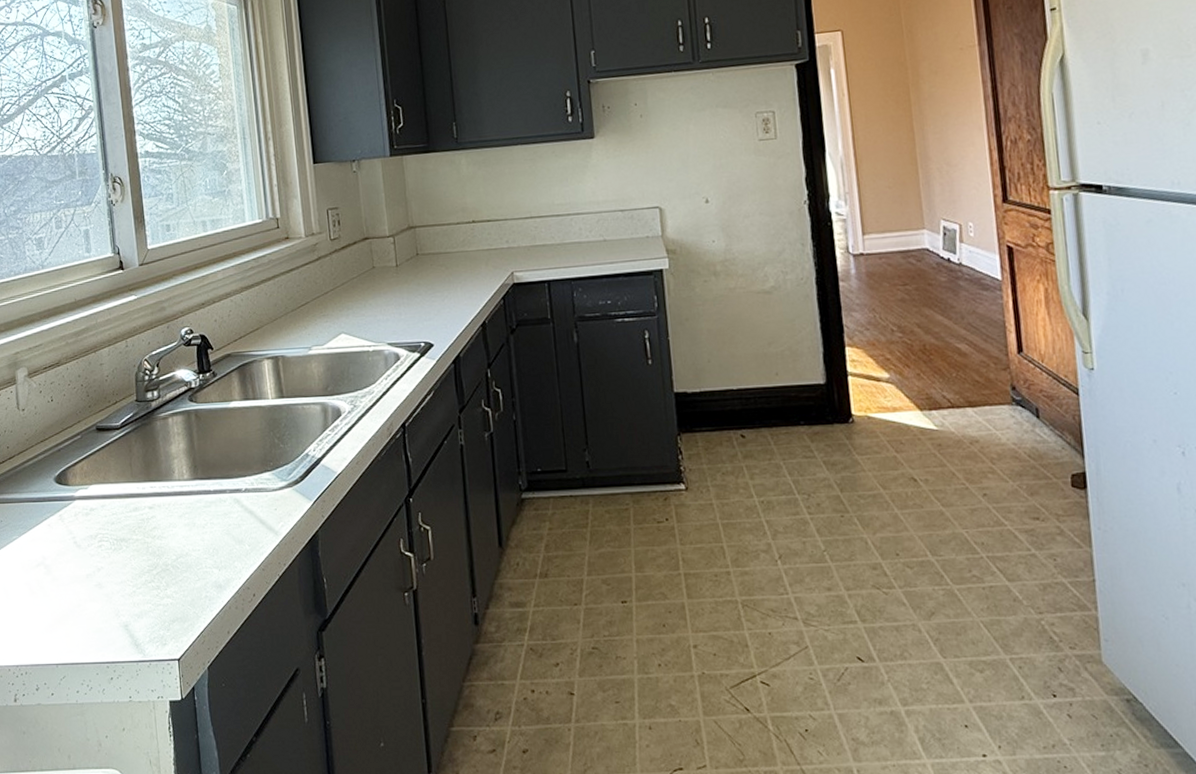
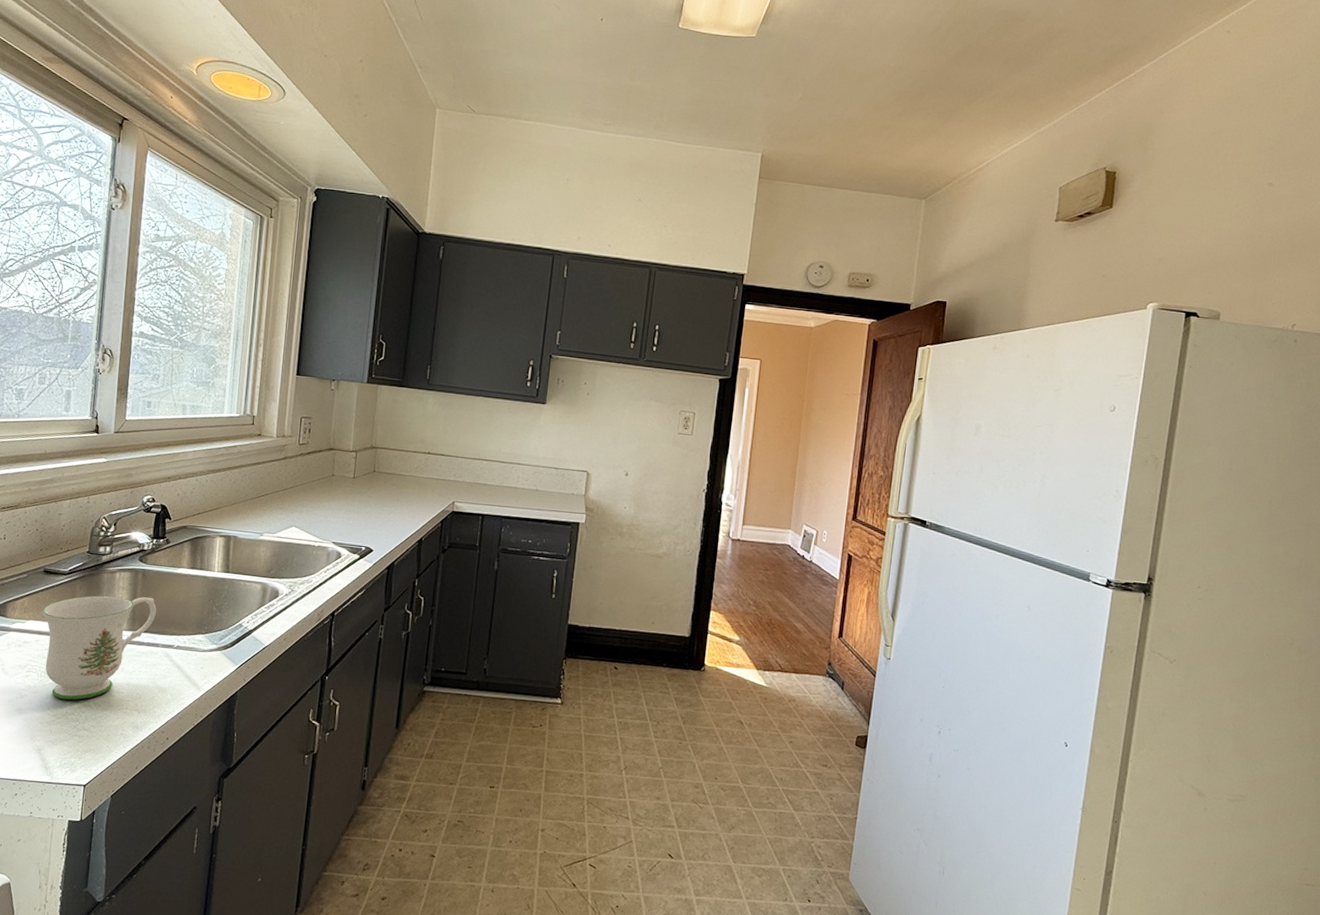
mug: none [102,440,217,567] -> present [42,595,156,700]

